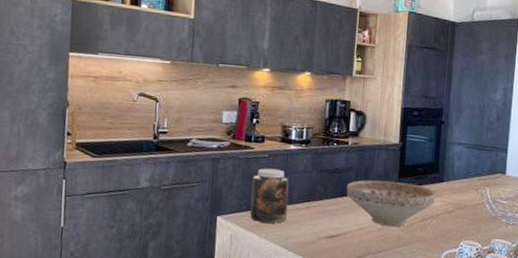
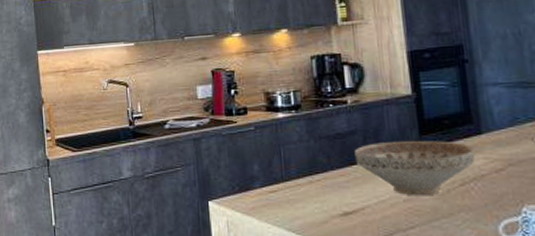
jar: present [250,168,289,223] -> none [241,142,288,204]

